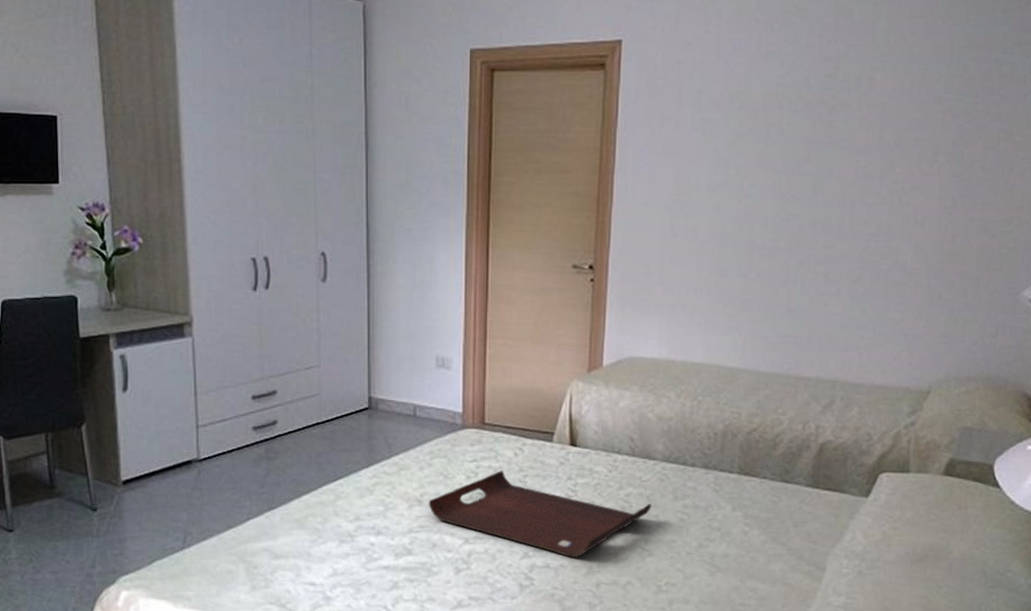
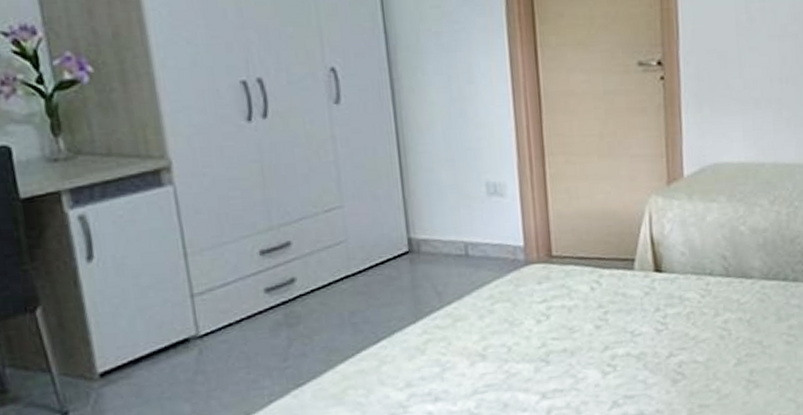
serving tray: present [428,471,652,557] -> none [493,309,754,400]

